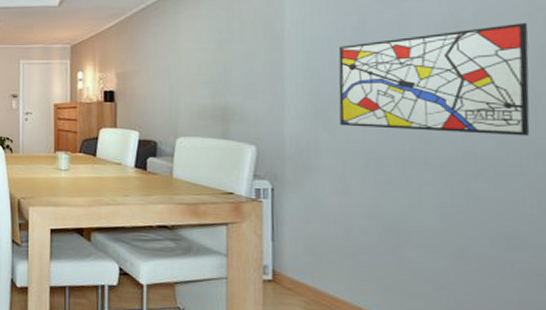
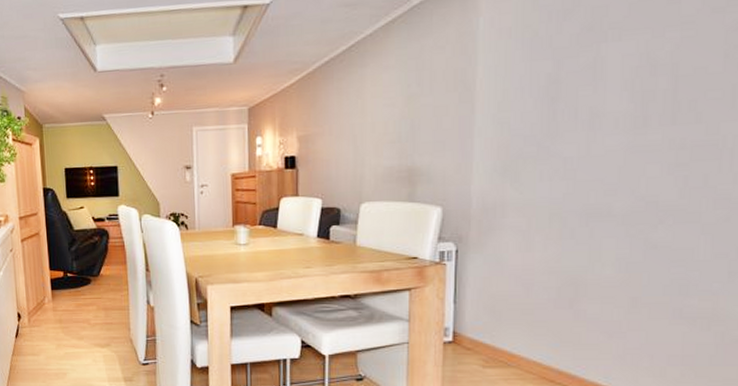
wall art: present [338,23,530,136] -> none [528,62,723,182]

